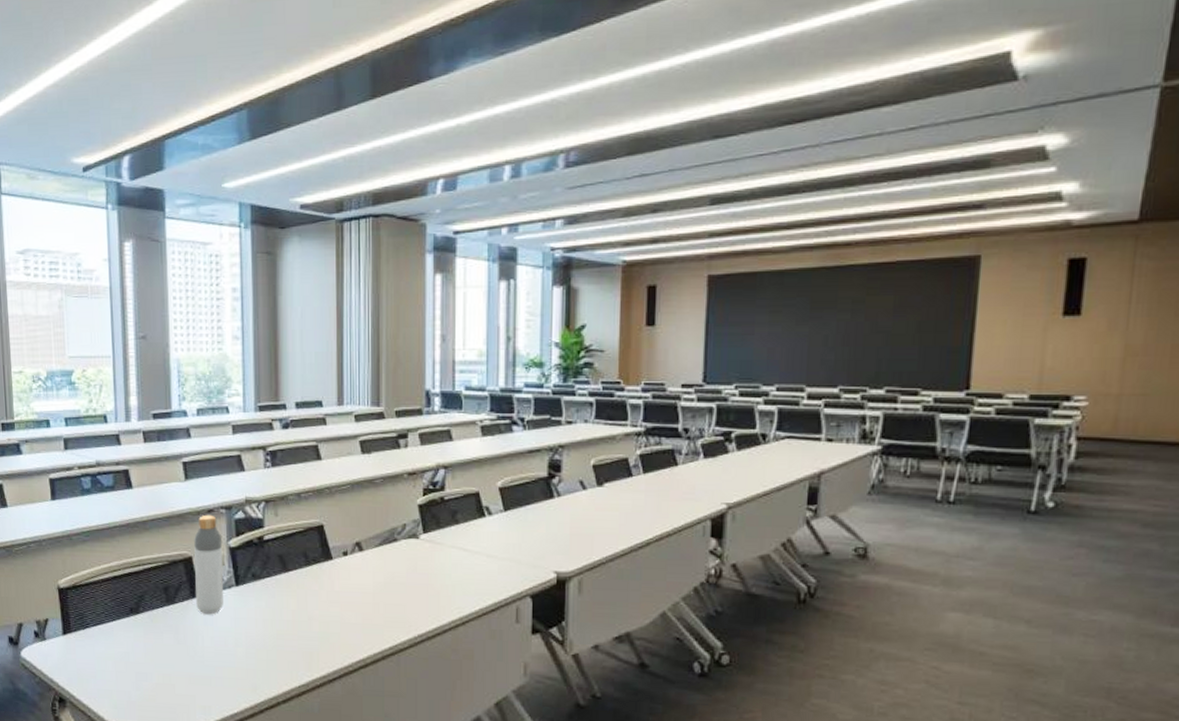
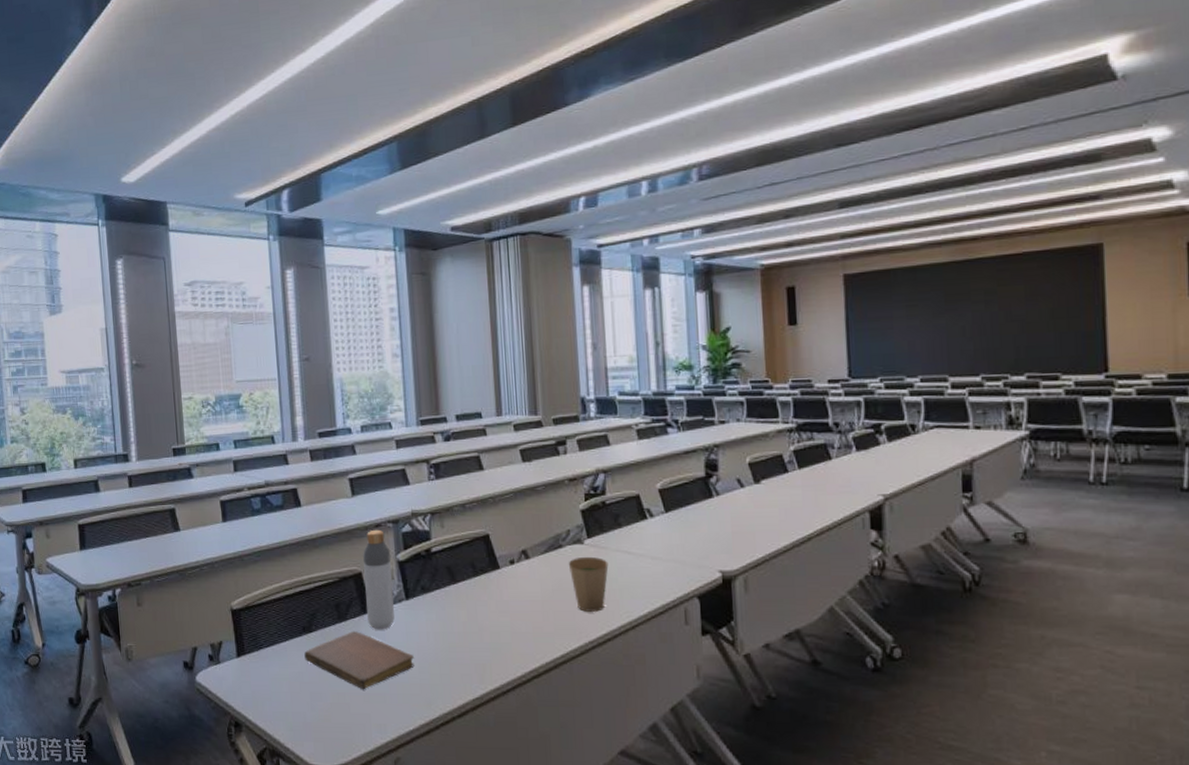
notebook: none [131,615,241,671] -> present [304,631,414,689]
paper cup: none [402,551,443,606] -> present [568,556,609,612]

